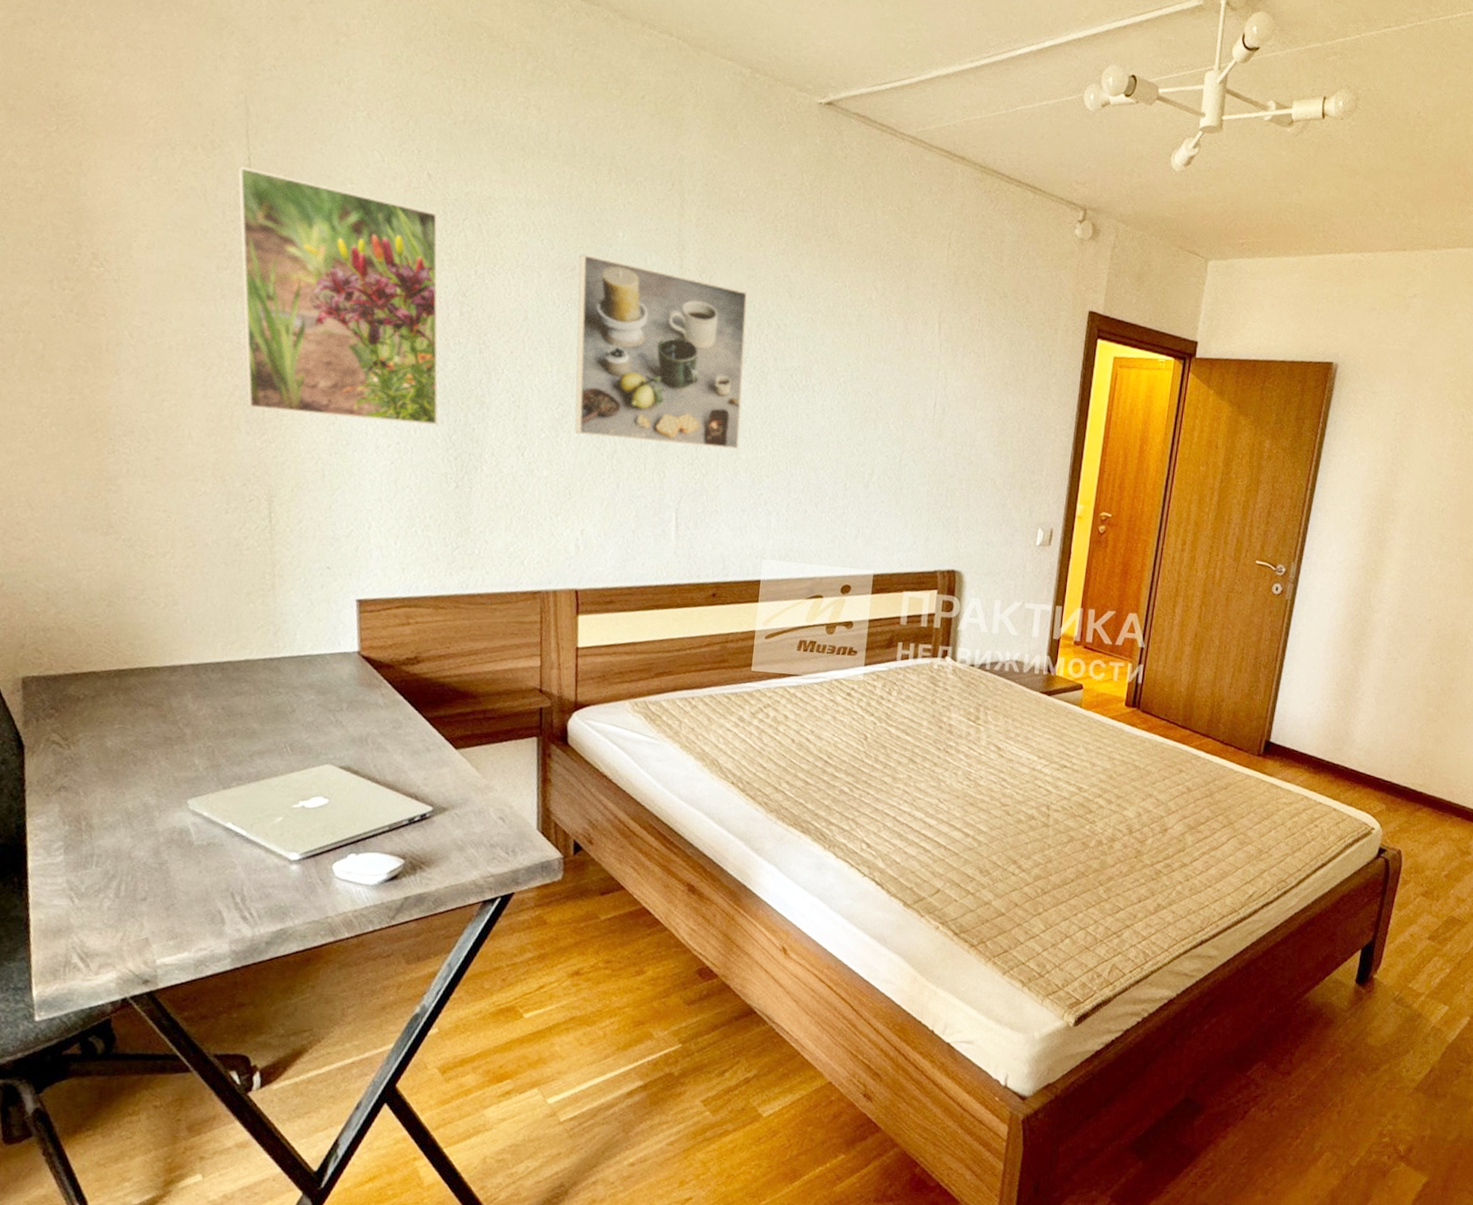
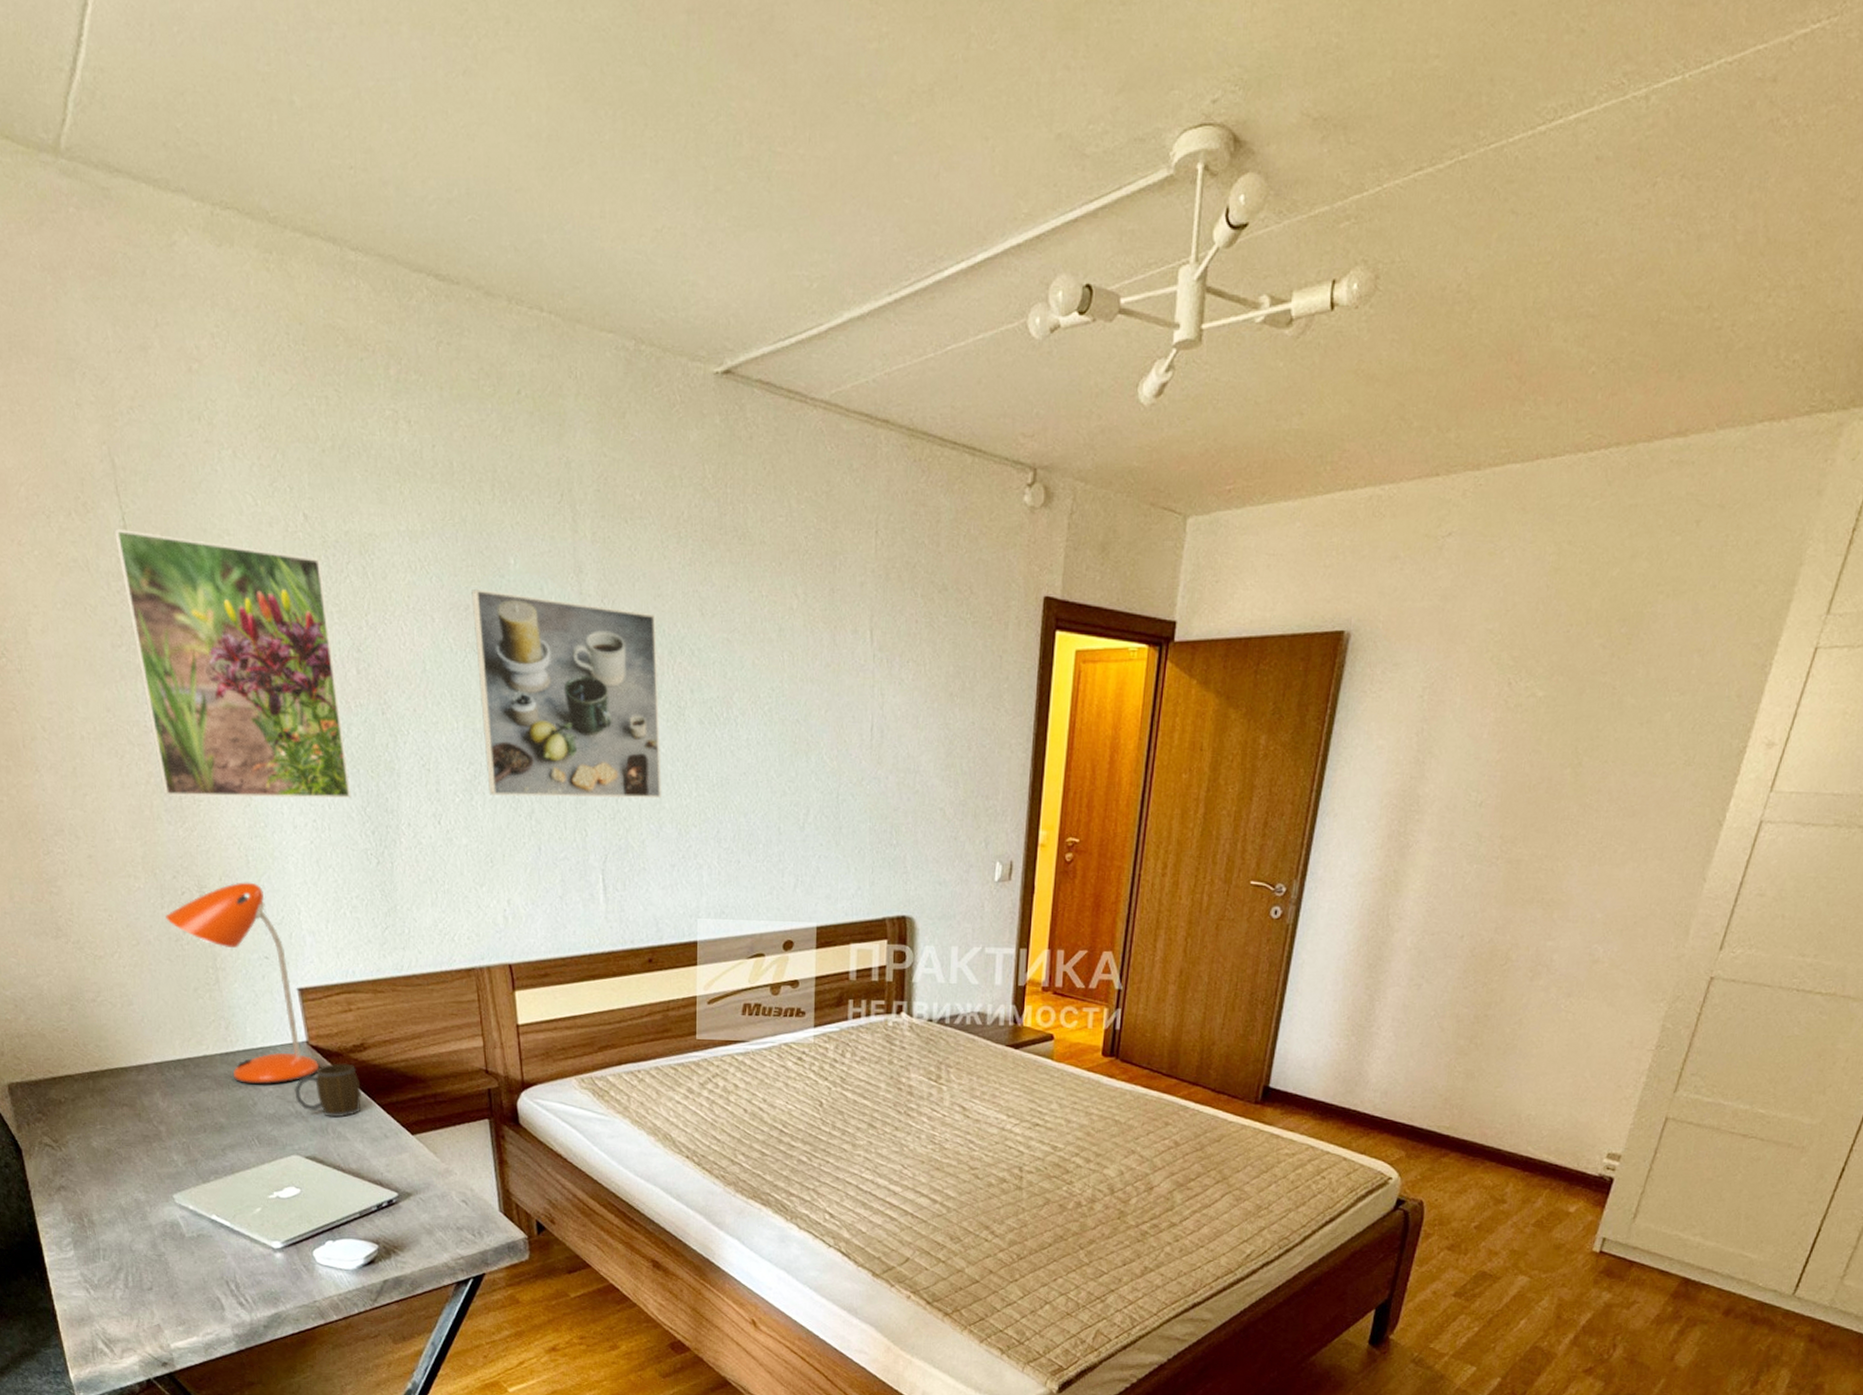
desk lamp: none [228,494,368,693] -> present [166,882,320,1085]
mug: none [337,674,409,729] -> present [294,1063,361,1118]

